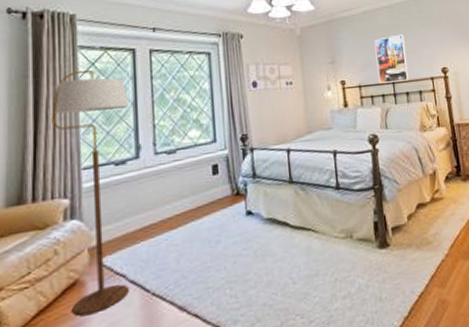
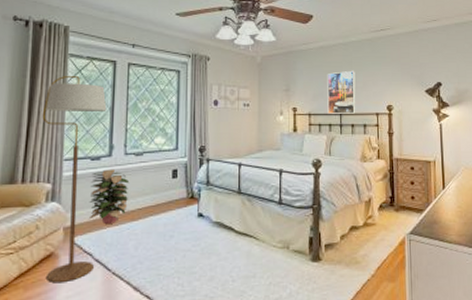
decorative plant: none [116,172,163,238] -> present [88,169,130,224]

